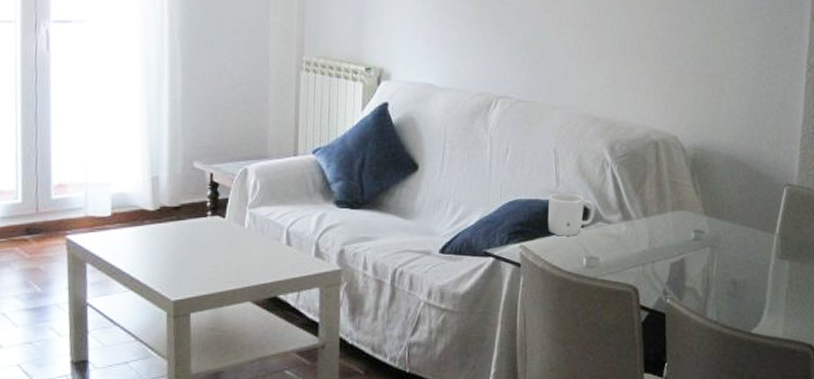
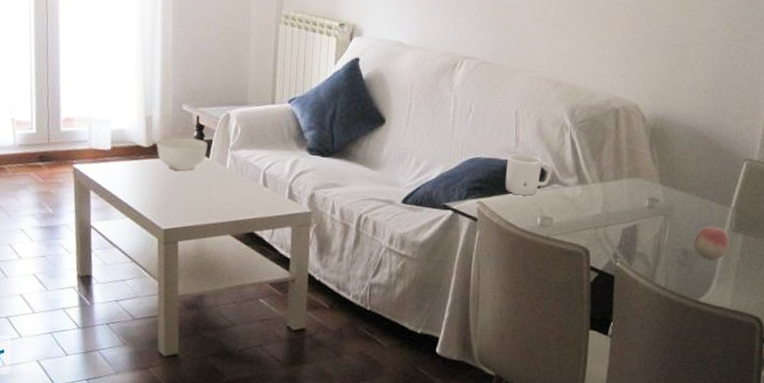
bowl: none [164,197,223,234] -> present [156,137,208,171]
fruit: none [742,254,778,289] -> present [694,226,730,260]

